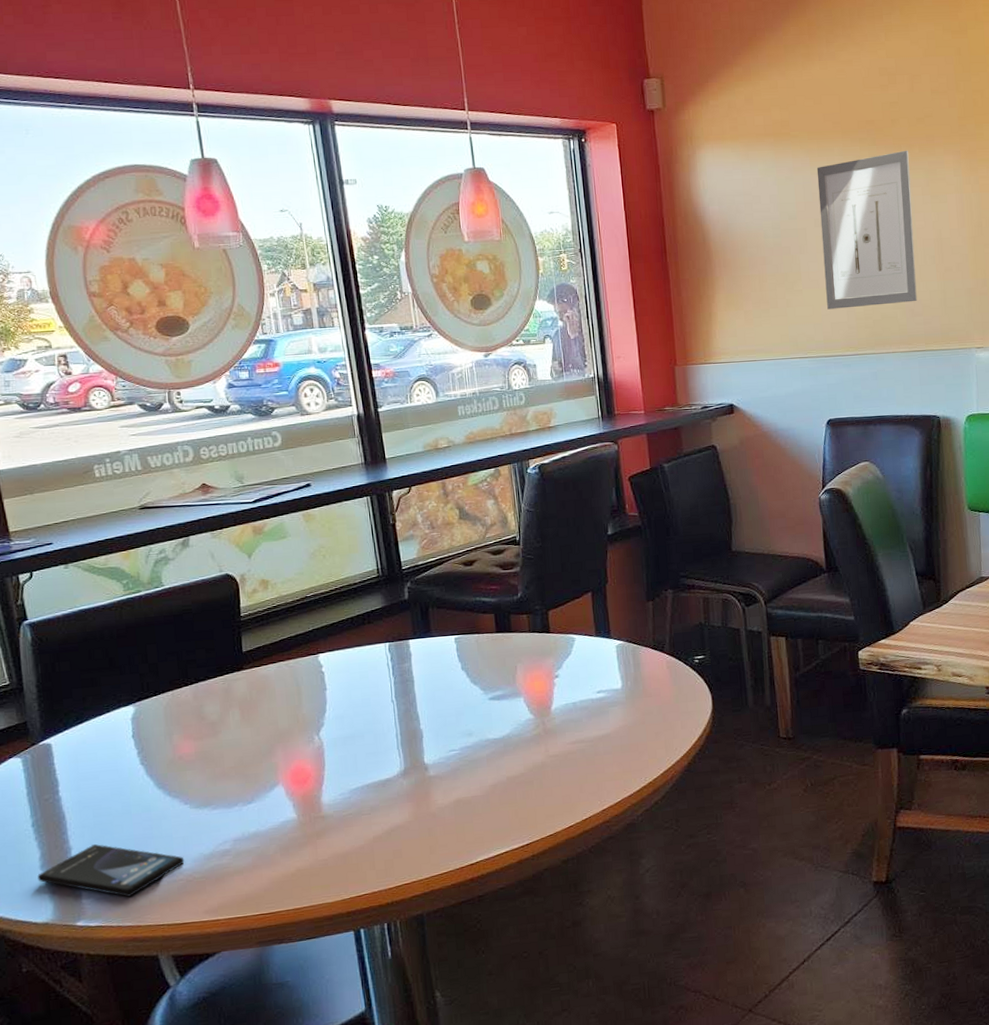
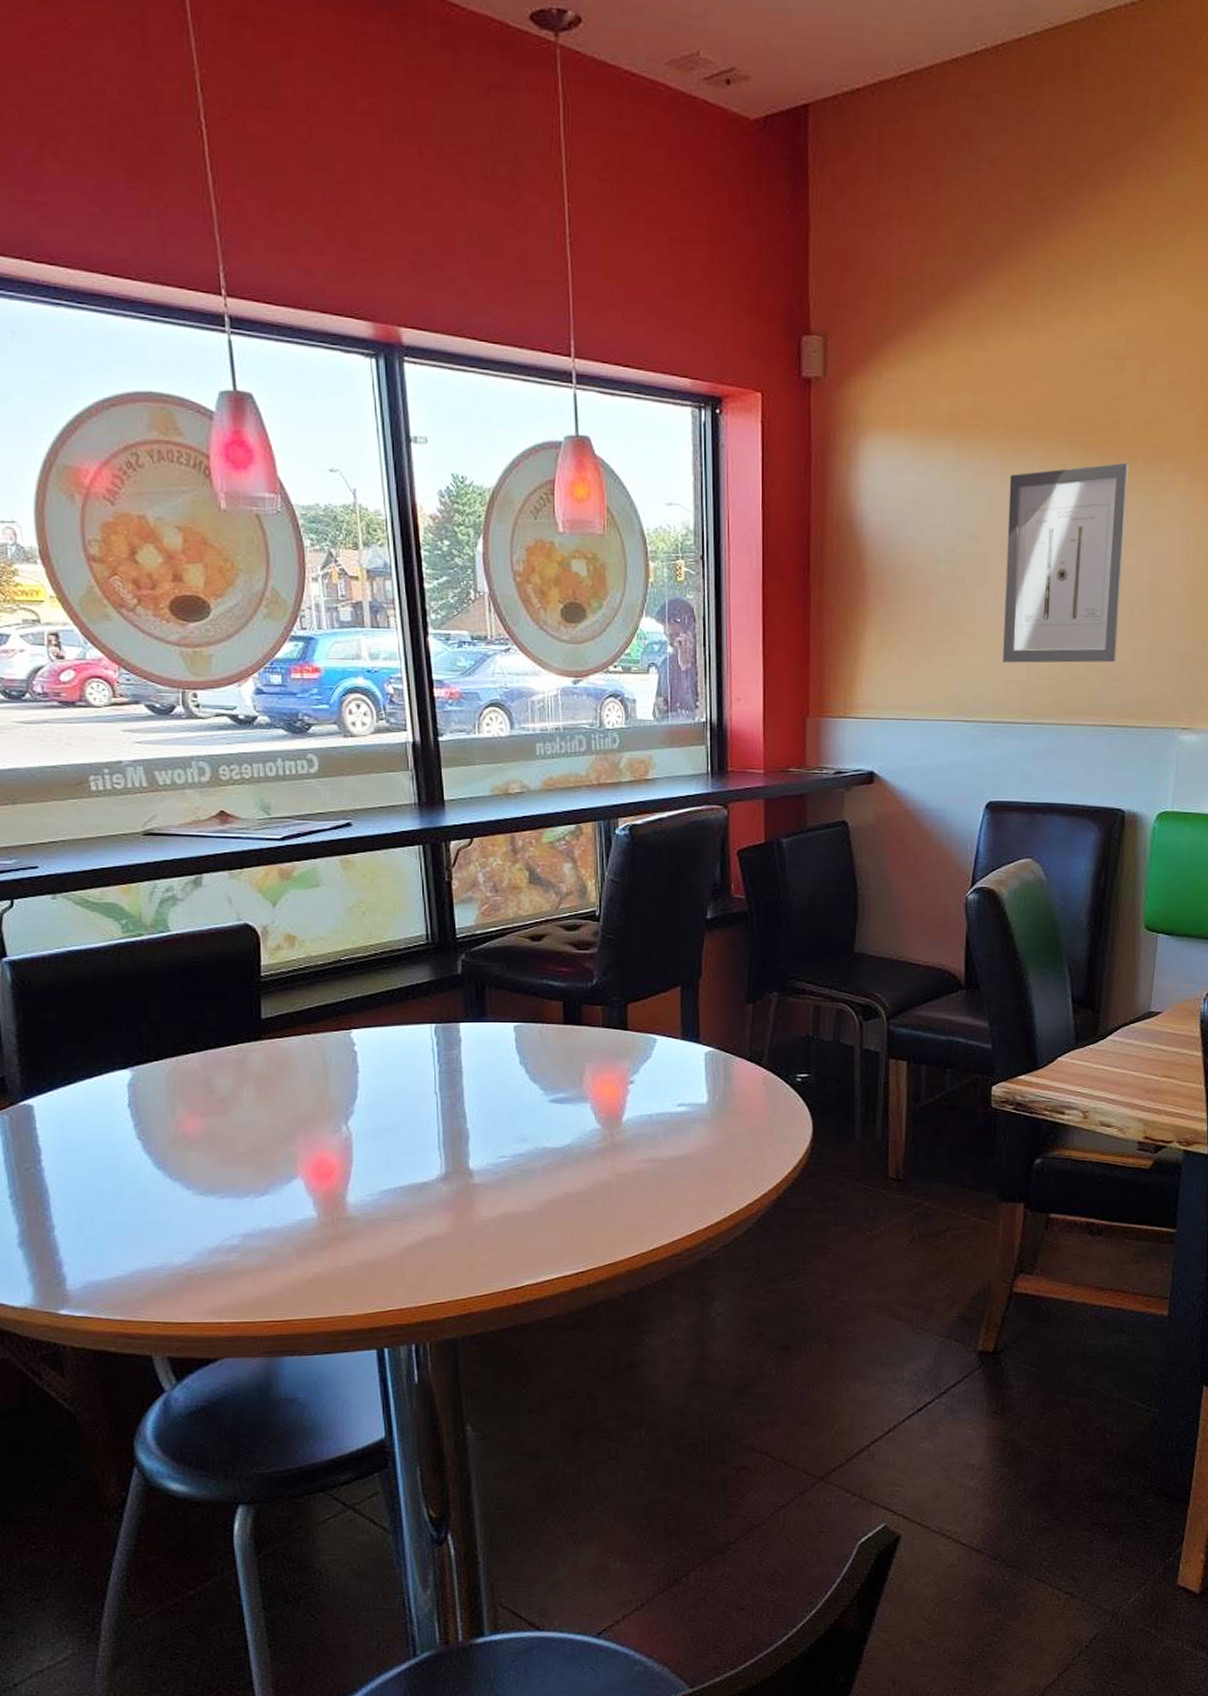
smartphone: present [37,844,185,897] -> none [15,1225,185,1287]

